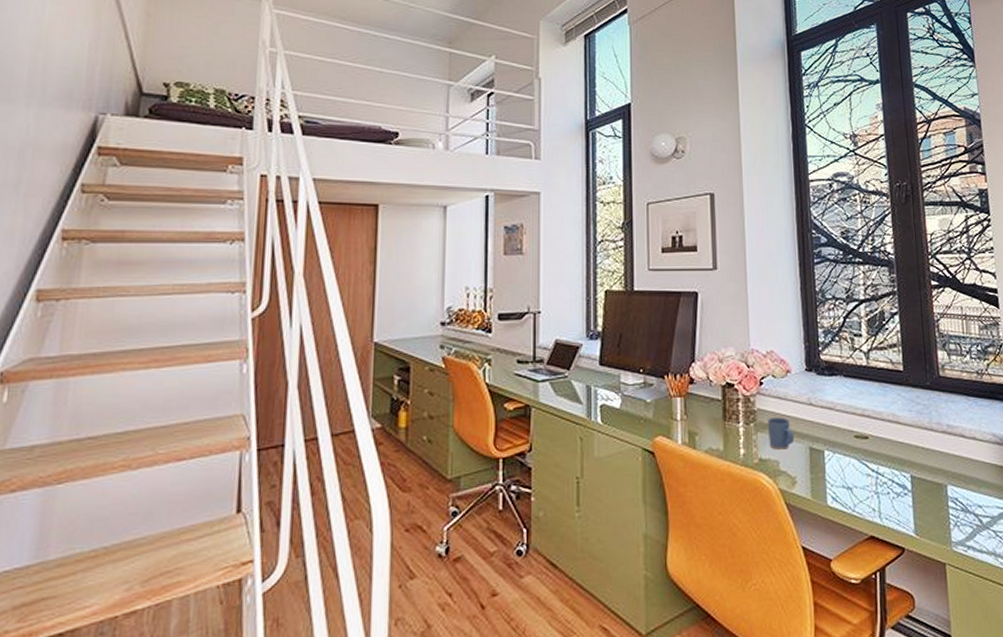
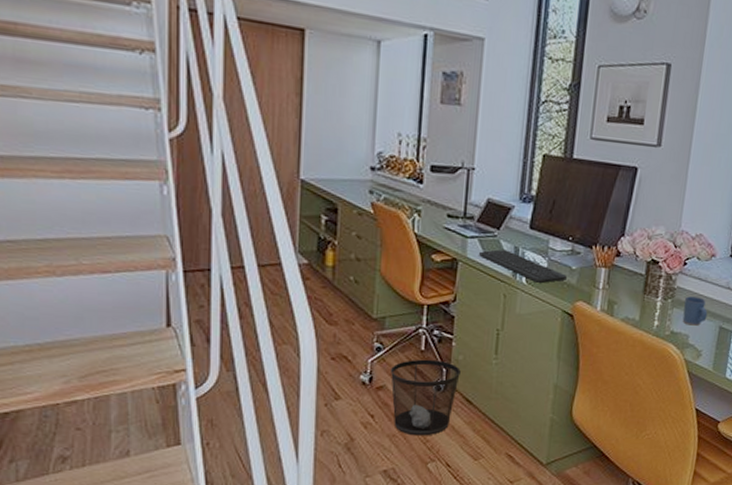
waste bin: none [467,519,542,615] -> present [390,359,461,436]
computer keyboard: none [552,390,642,421] -> present [479,249,567,283]

